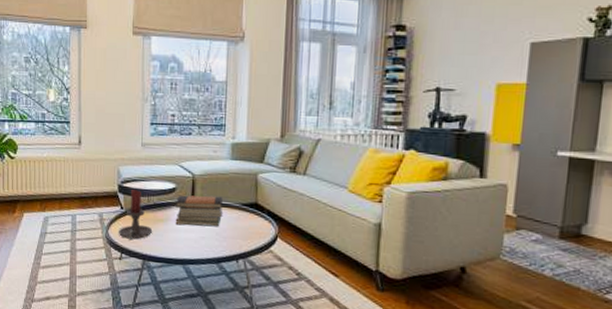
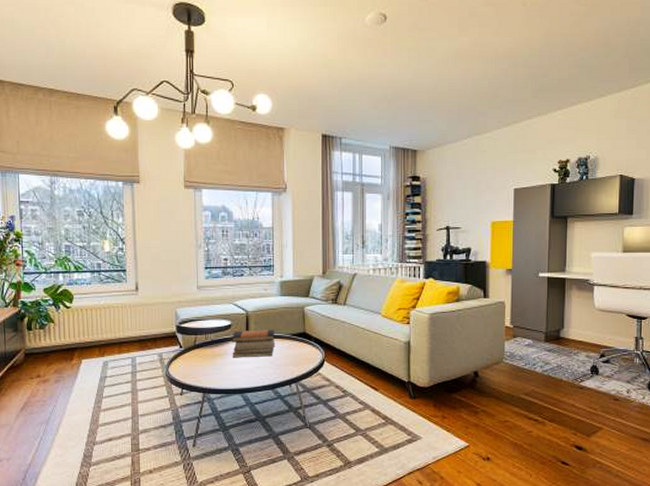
candle holder: present [119,190,153,241] -> none [179,329,212,376]

